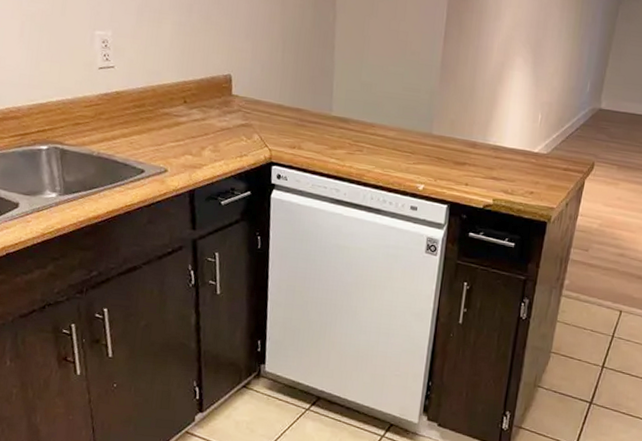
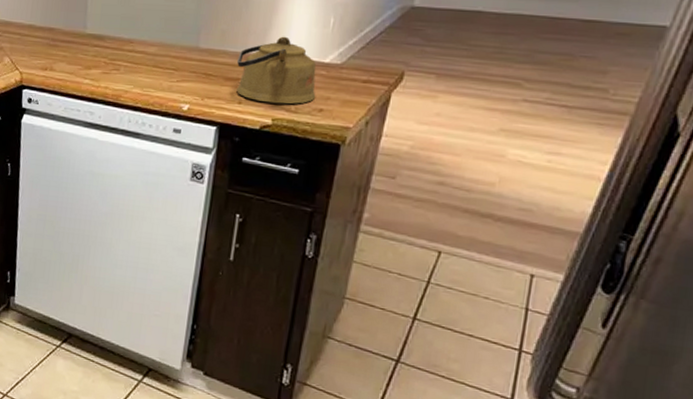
kettle: none [464,127,528,187] -> present [237,36,316,105]

